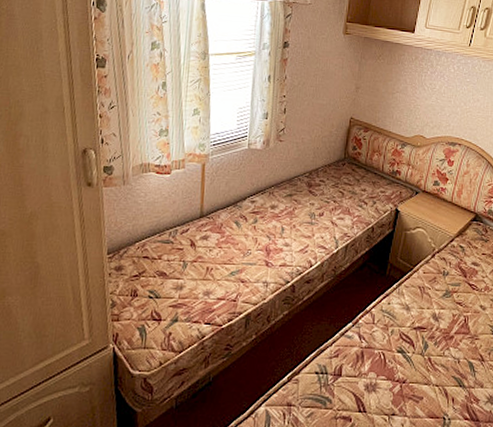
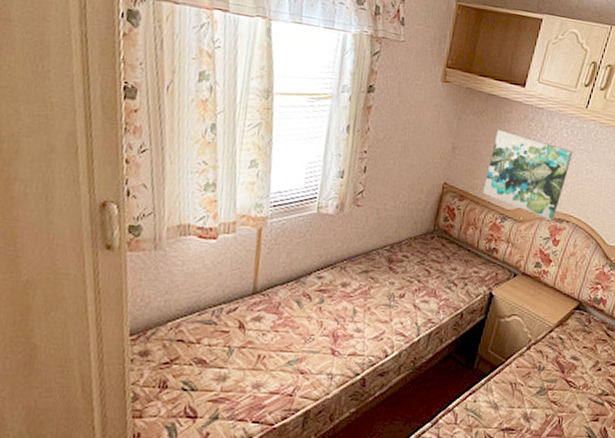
wall art: none [384,70,461,144] -> present [482,129,573,220]

